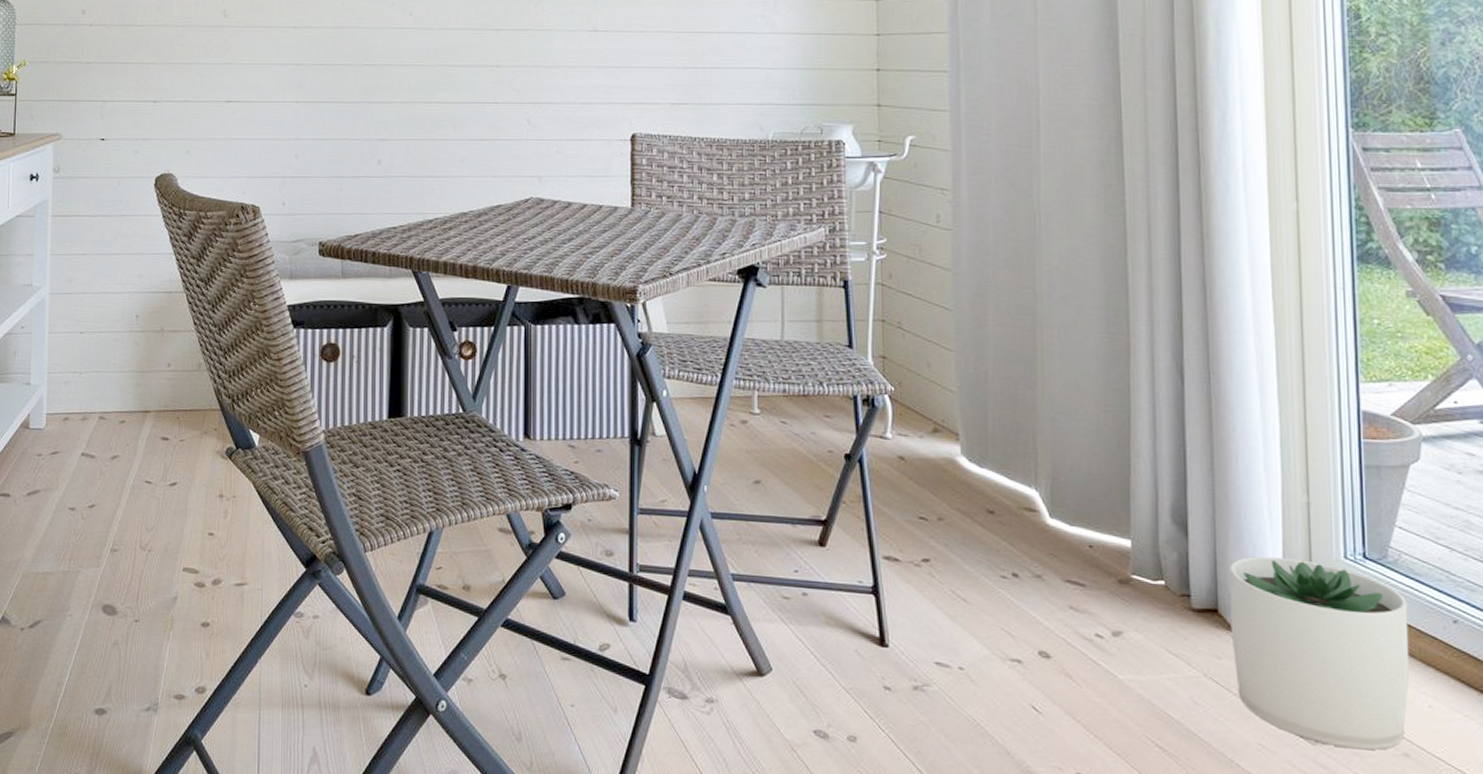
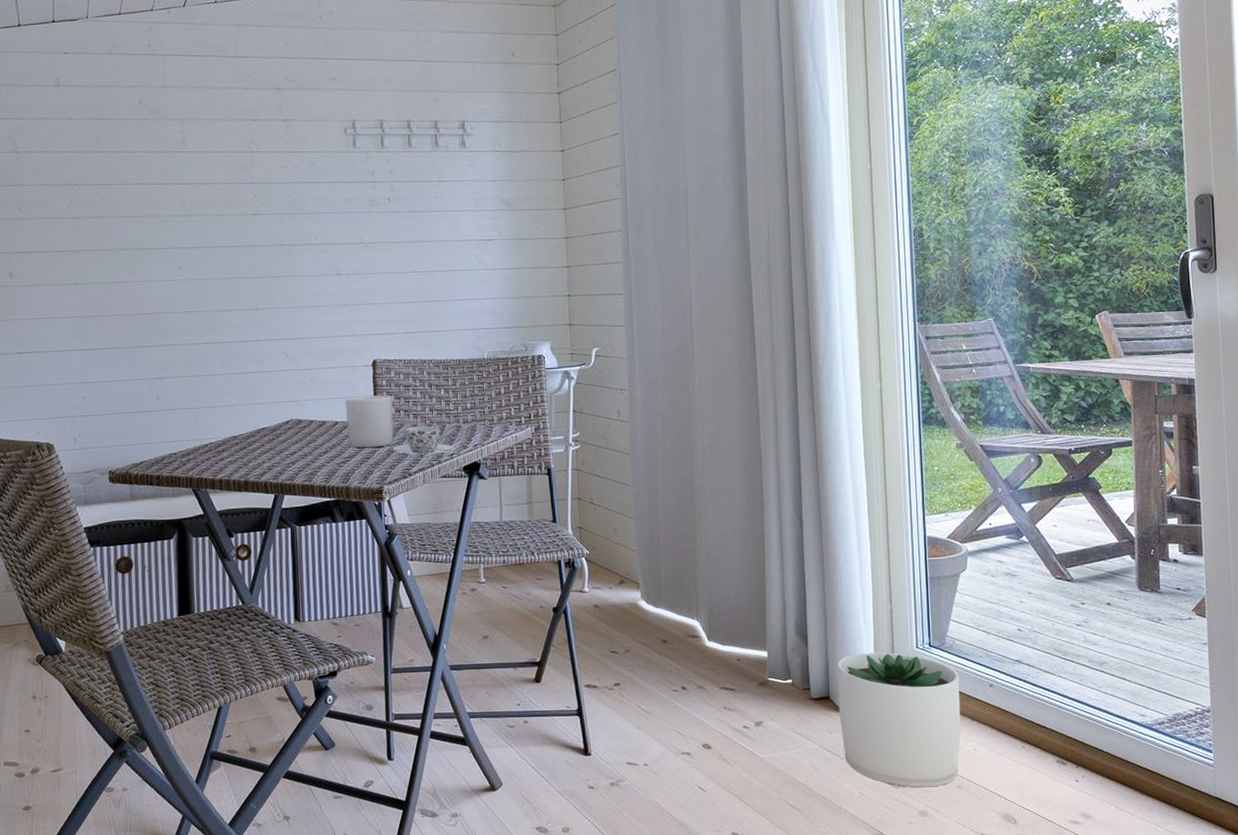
mug: none [596,176,654,239] -> present [345,395,394,448]
teacup: none [650,216,731,253] -> present [392,426,458,455]

